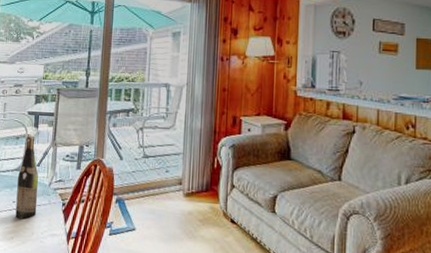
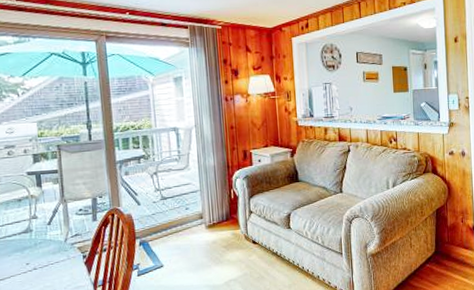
wine bottle: present [15,135,38,218] -> none [27,195,56,279]

